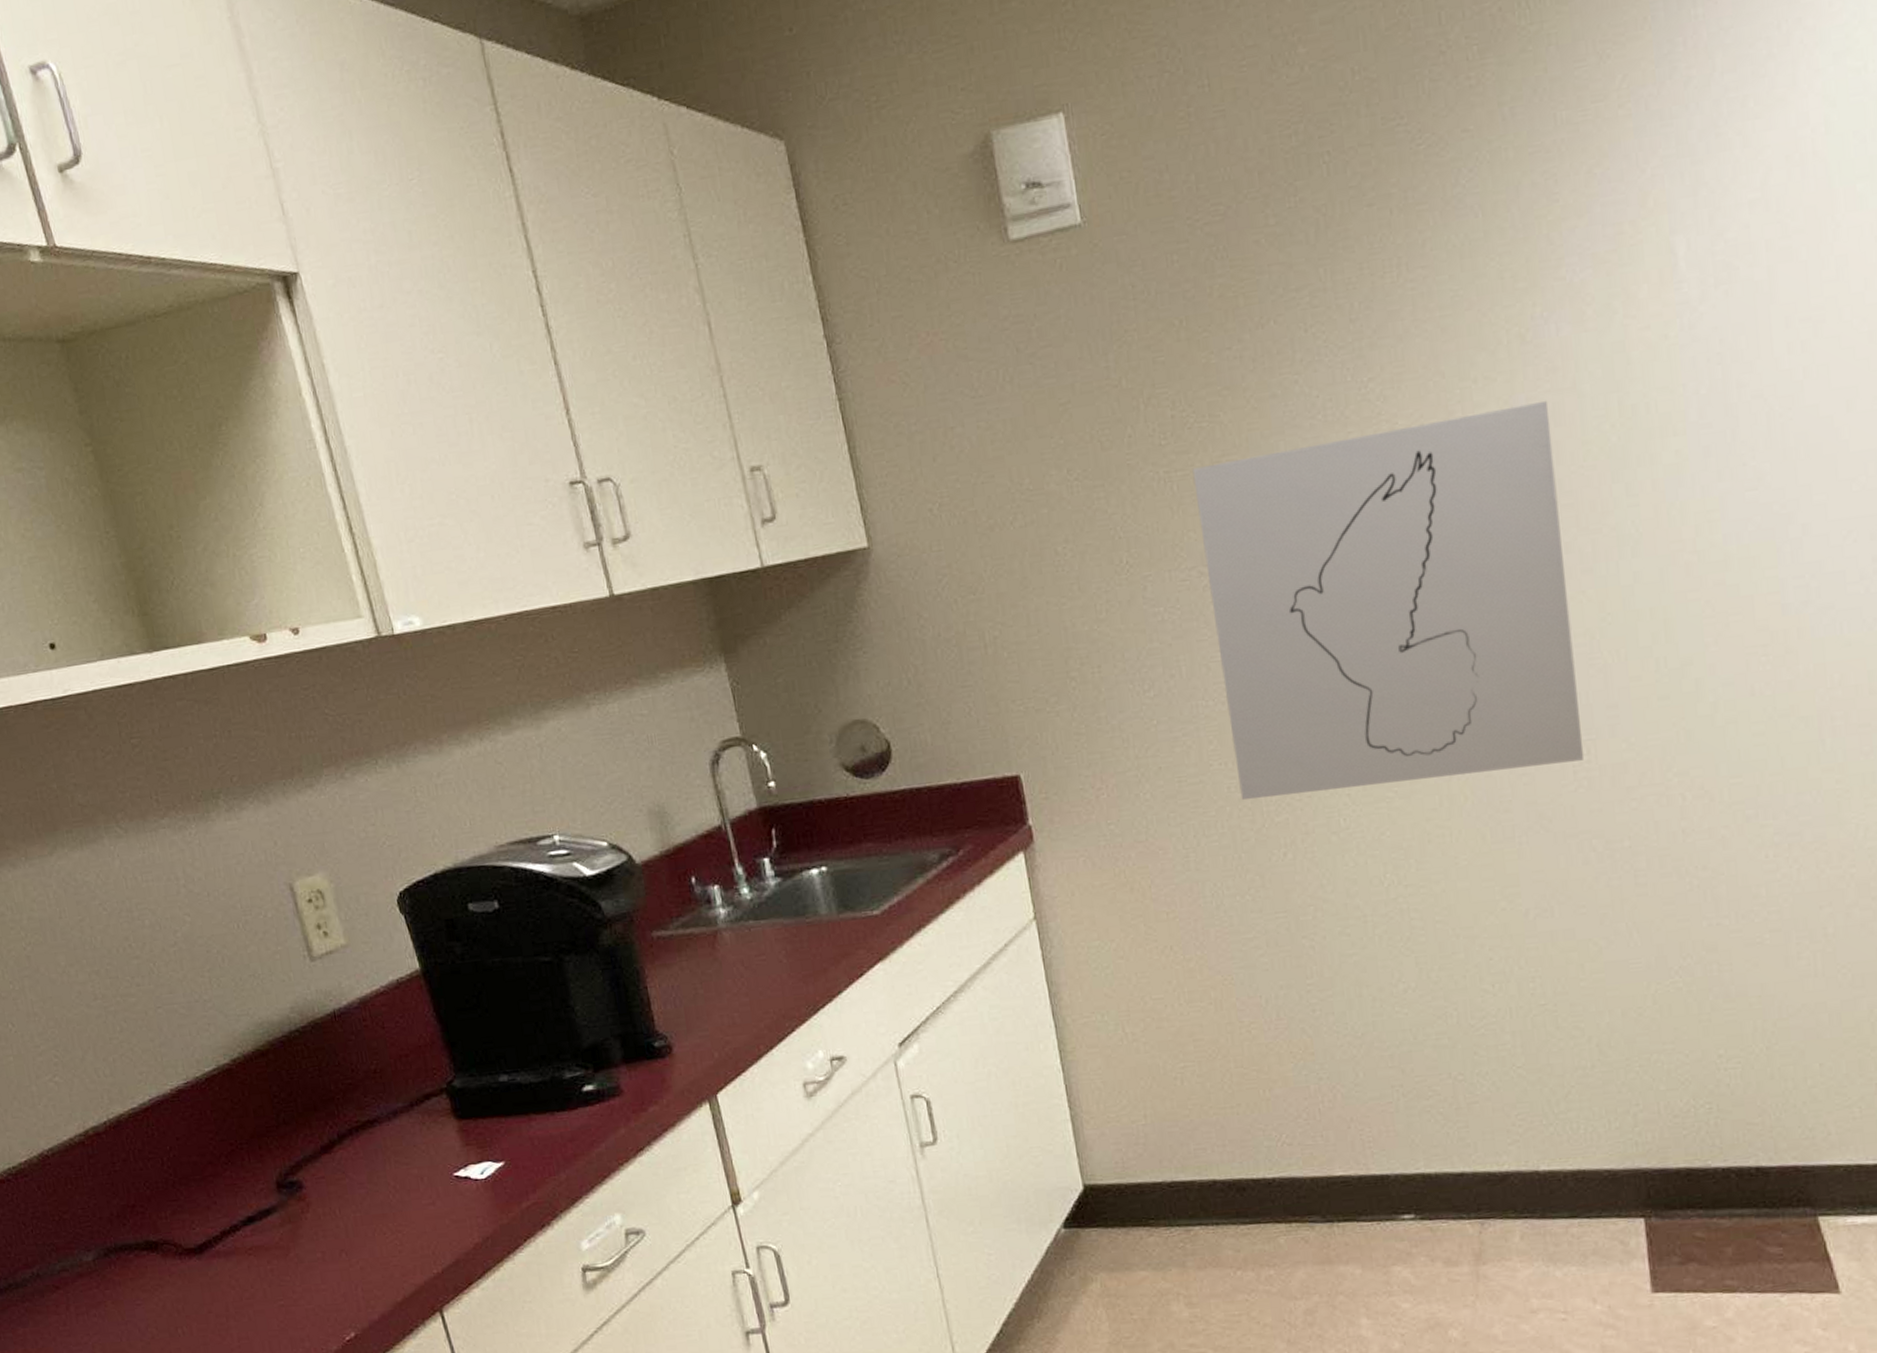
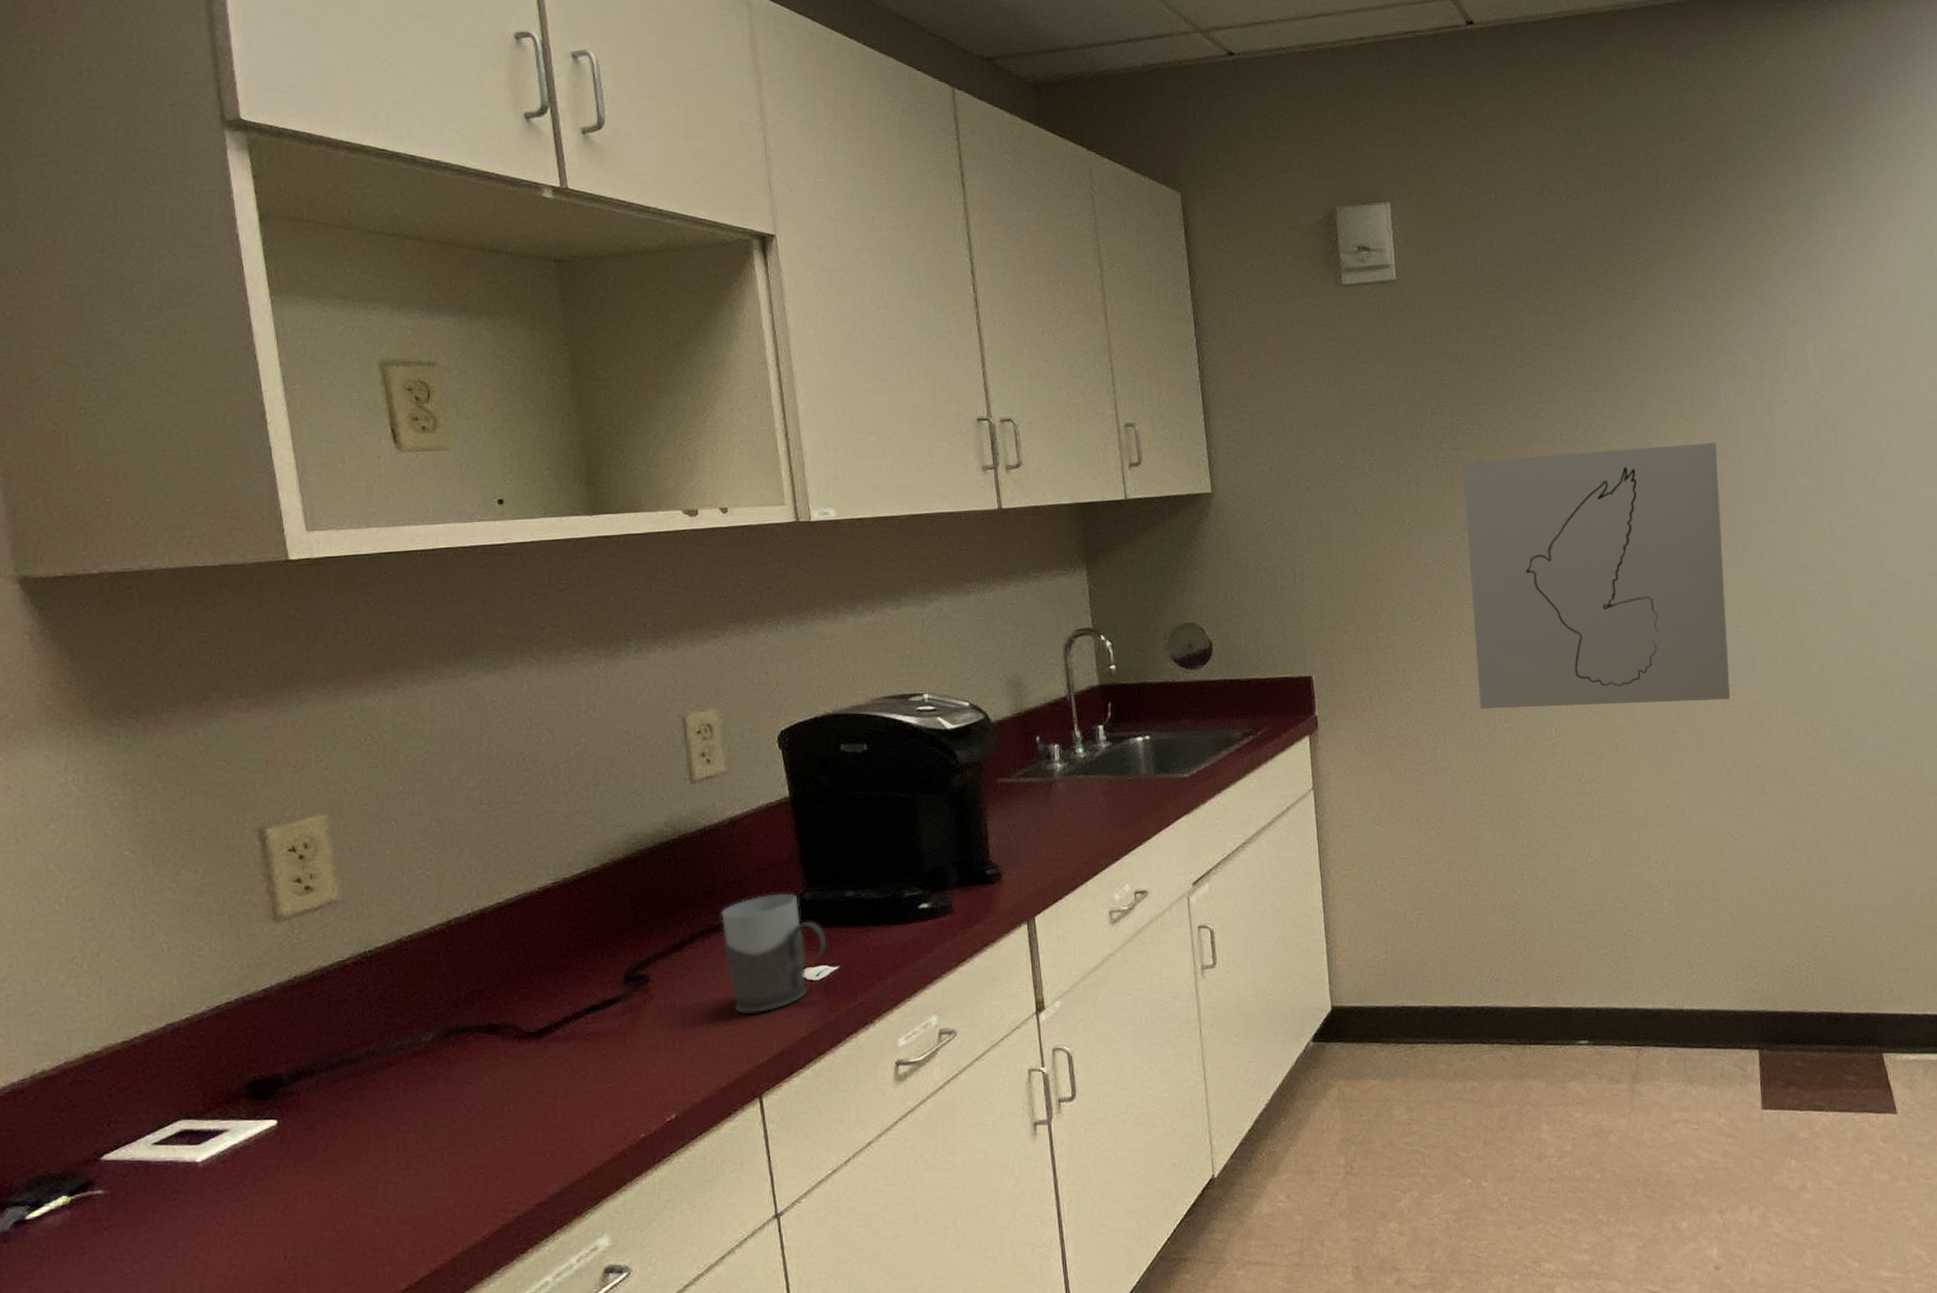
mug: none [367,1081,488,1220] -> present [721,893,827,1013]

